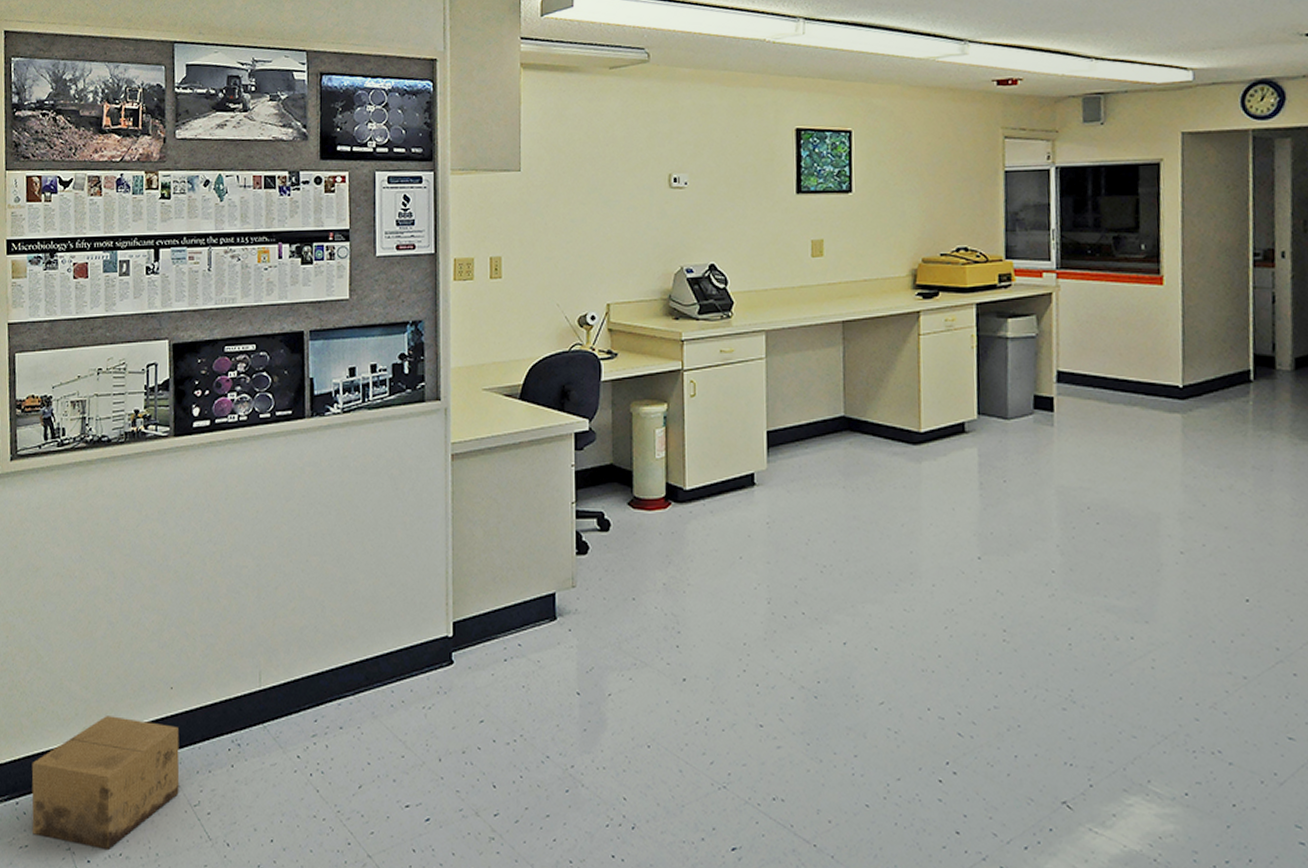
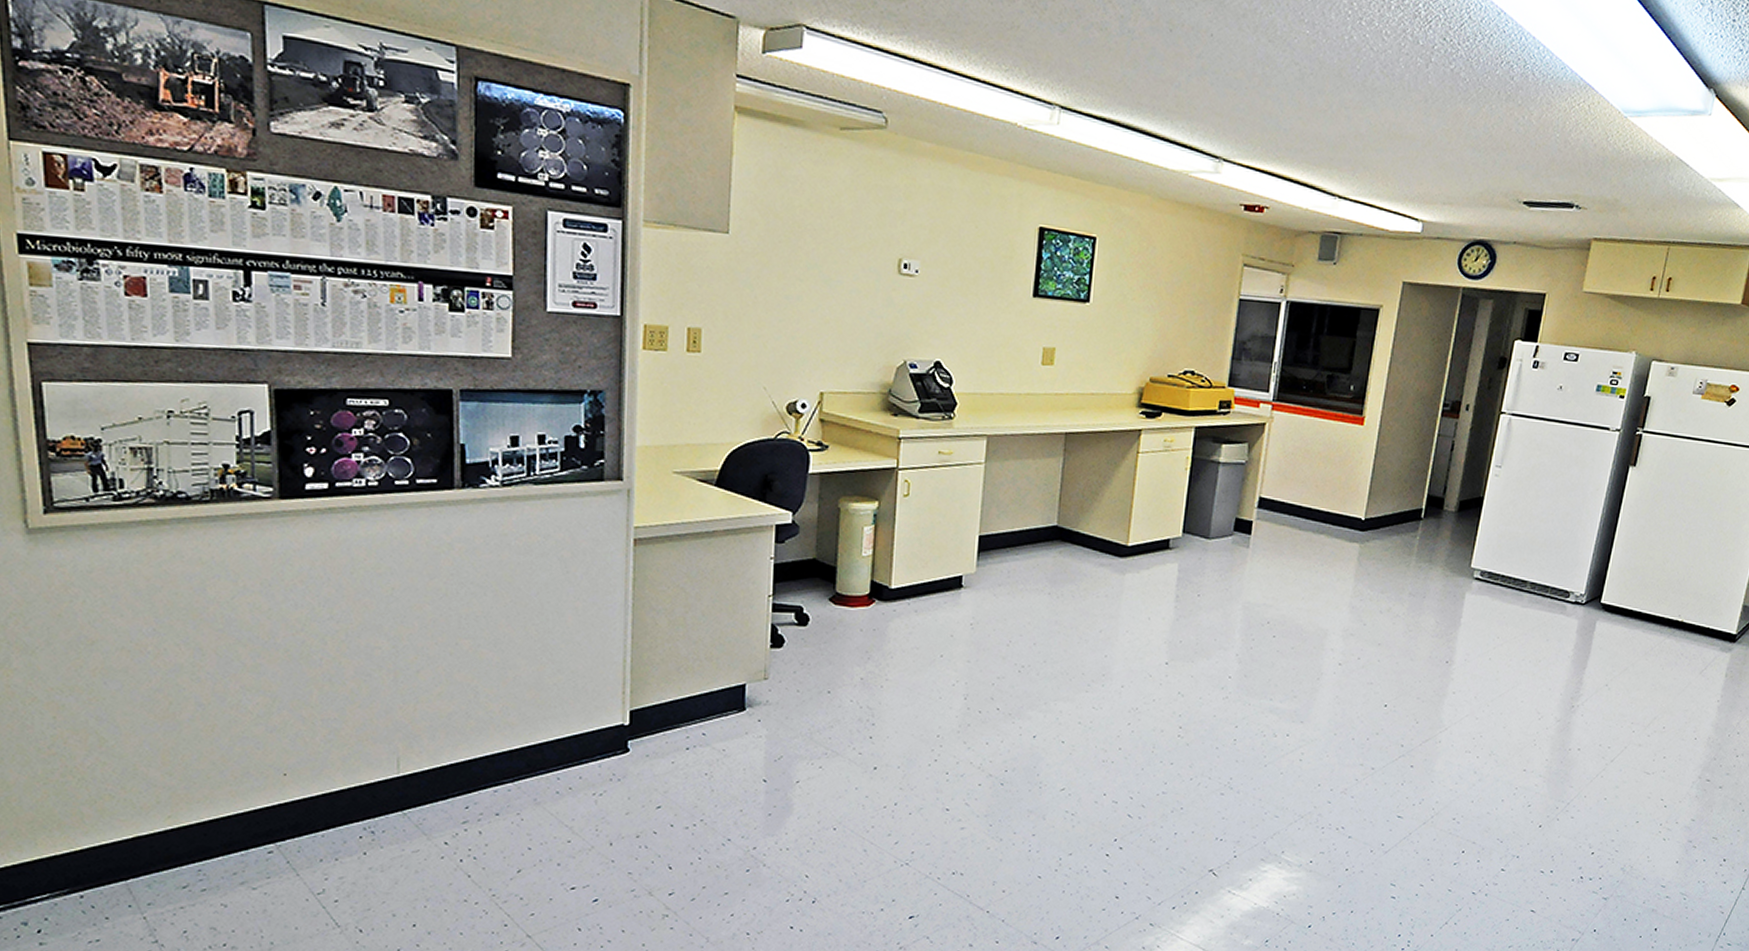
cardboard box: present [31,716,180,849] -> none [99,804,298,940]

